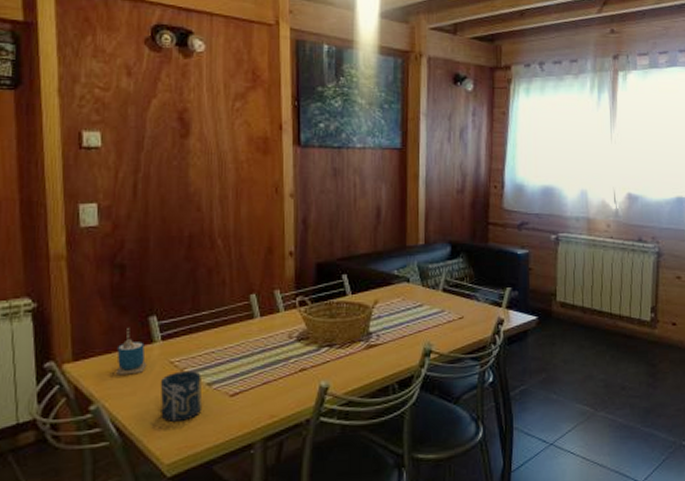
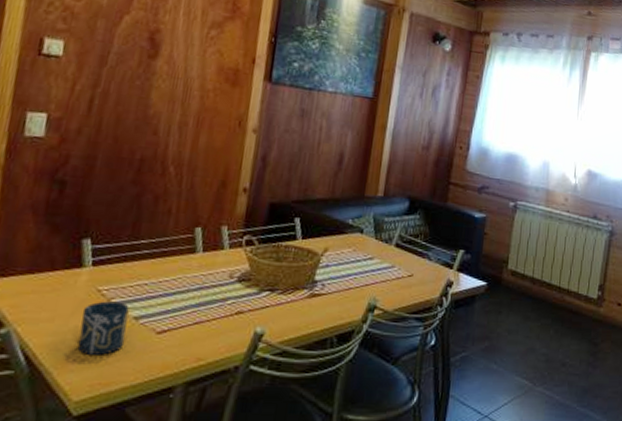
cup: present [116,328,147,375] -> none [35,249,73,299]

